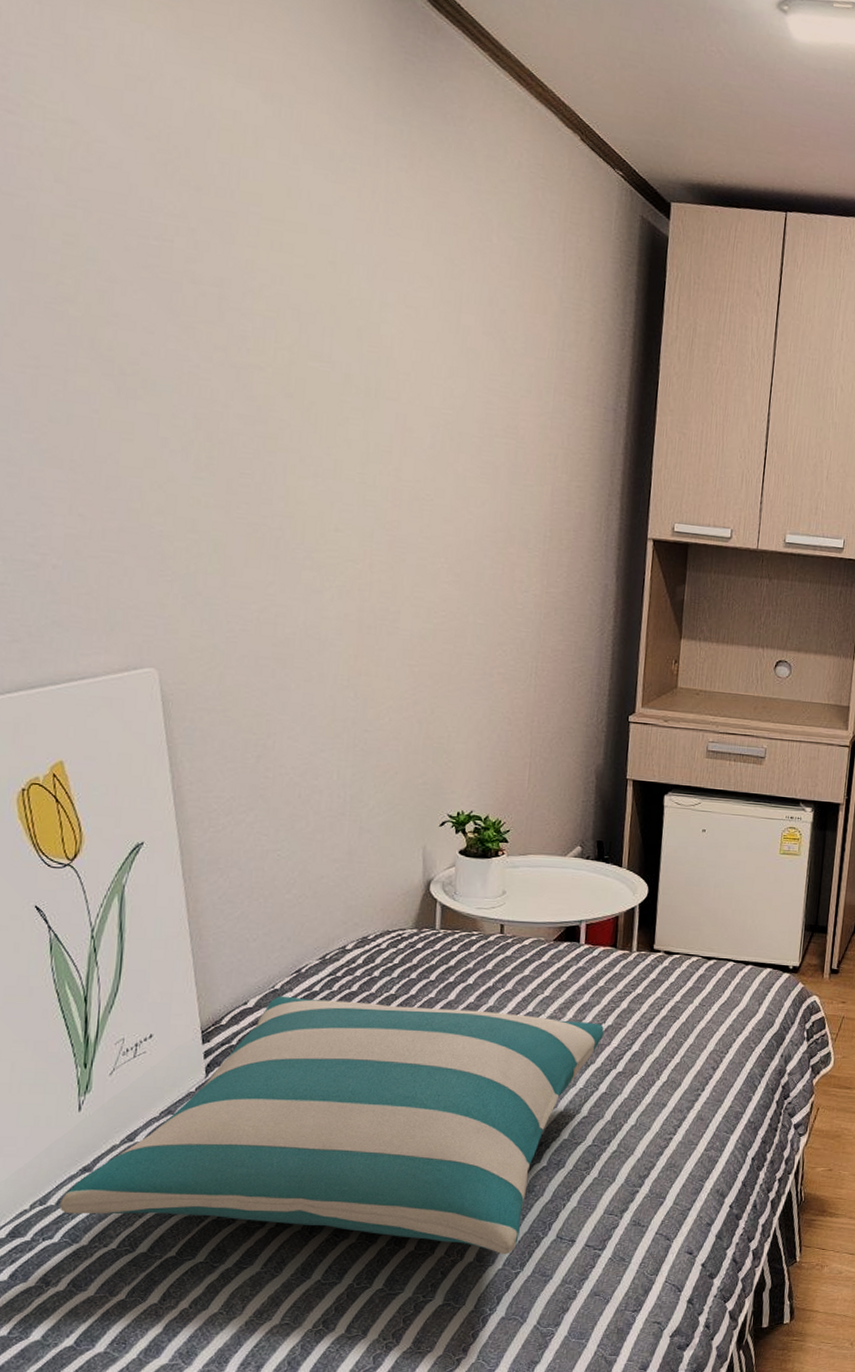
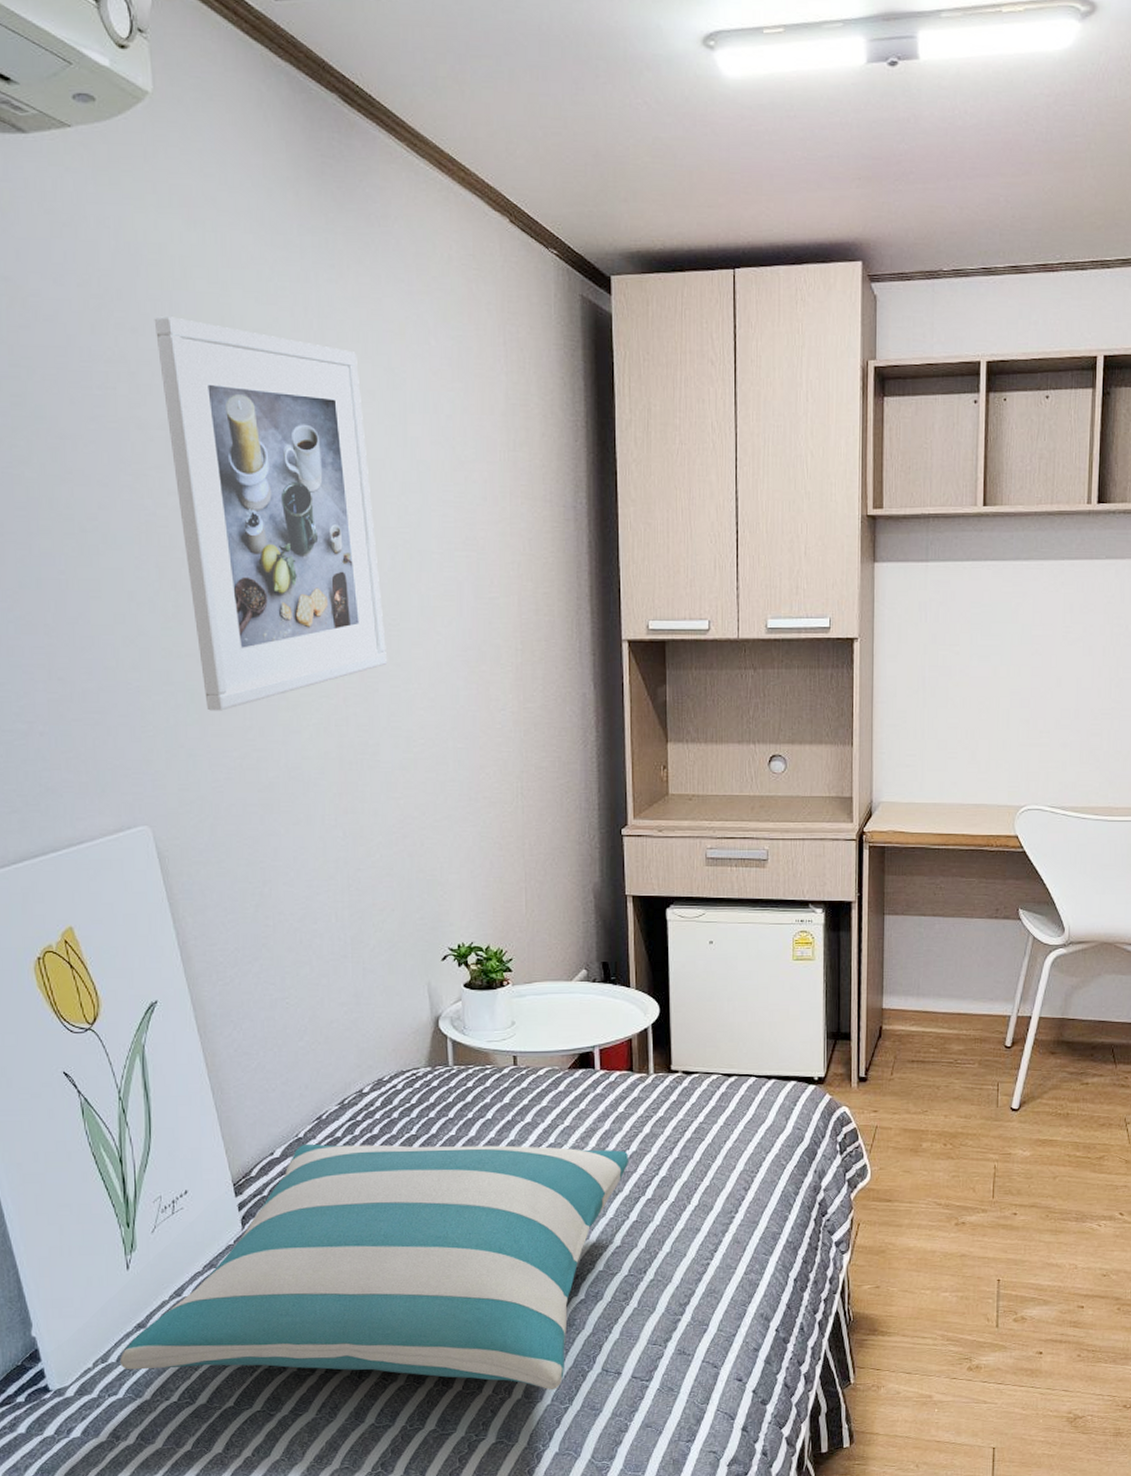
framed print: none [220,179,420,564] -> present [154,316,388,711]

